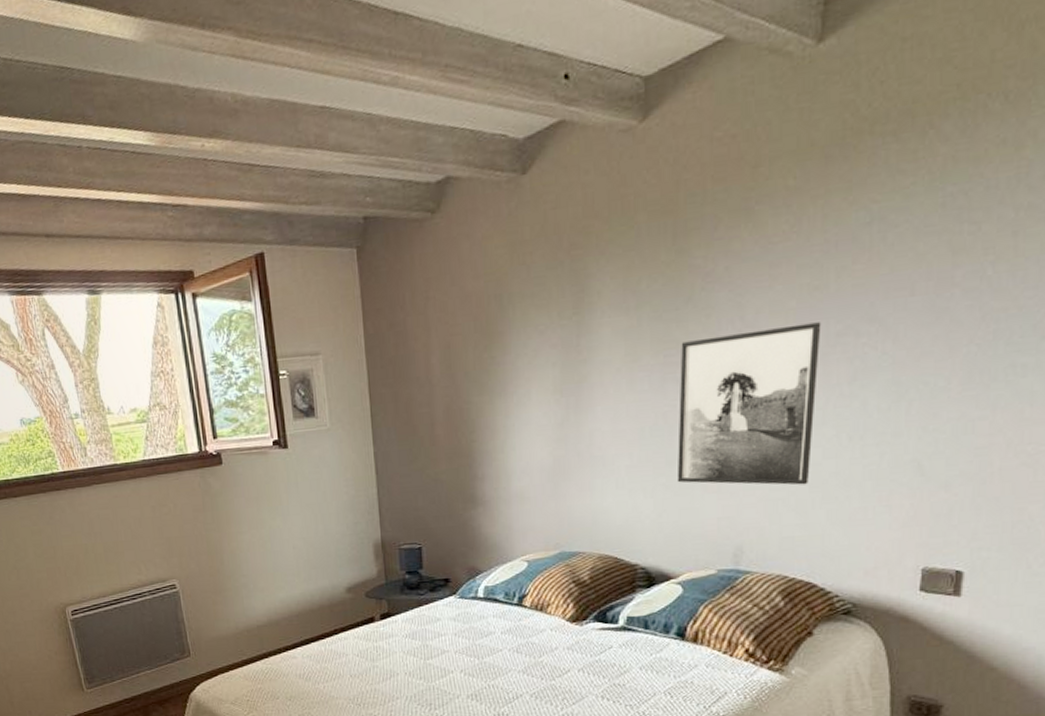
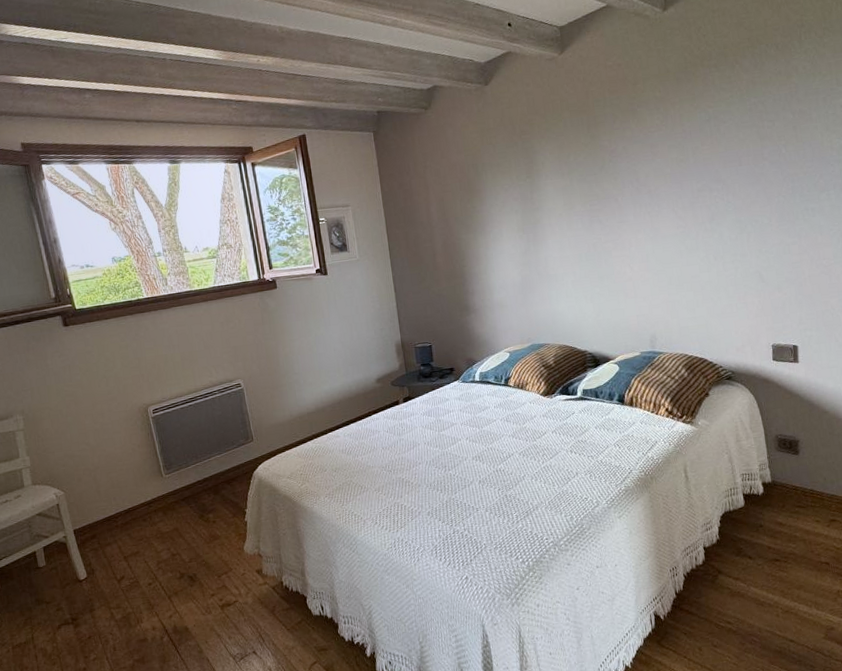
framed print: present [677,322,821,485] -> none [600,182,693,292]

